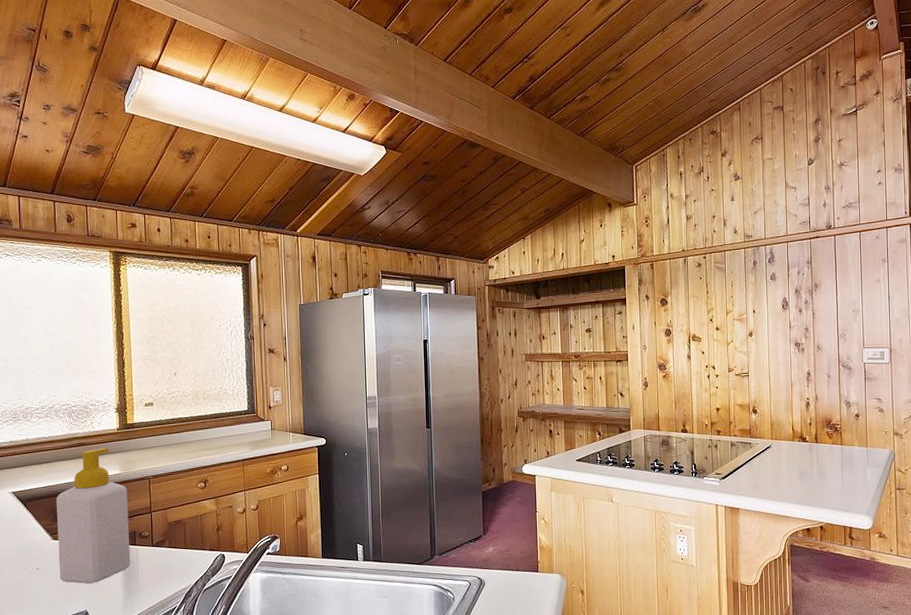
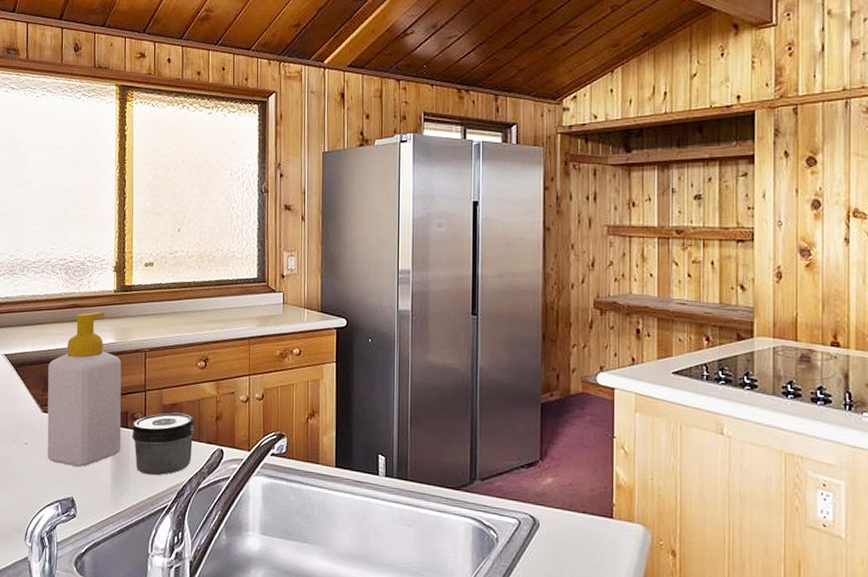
jar: none [140,528,199,583] -> present [132,412,195,476]

